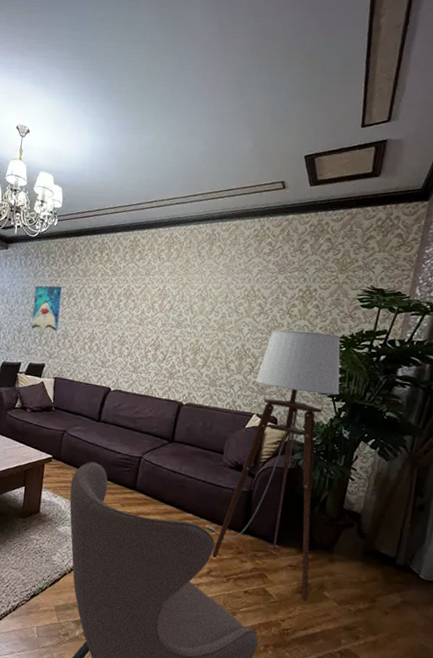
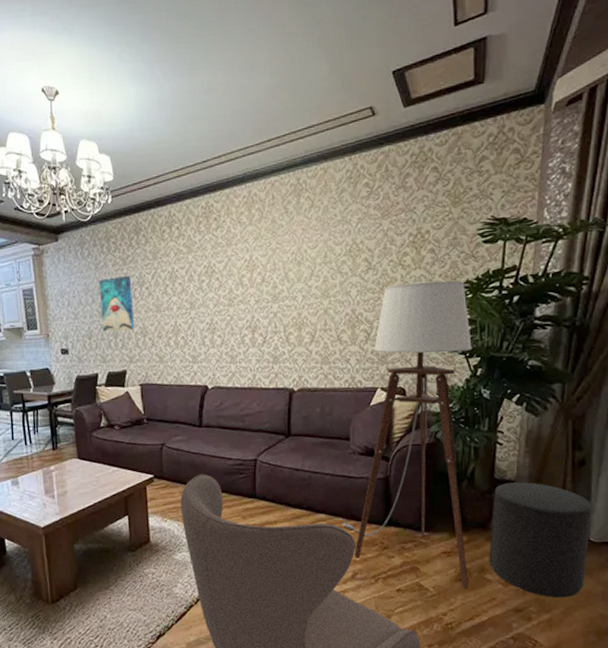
stool: none [328,514,425,625] -> present [489,482,592,598]

